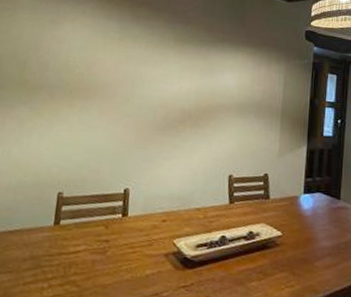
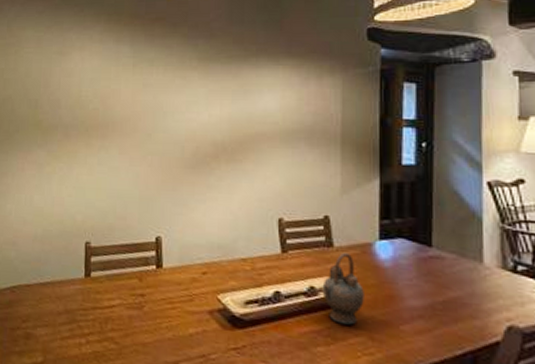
teapot: none [258,203,290,263] -> present [322,252,364,325]

